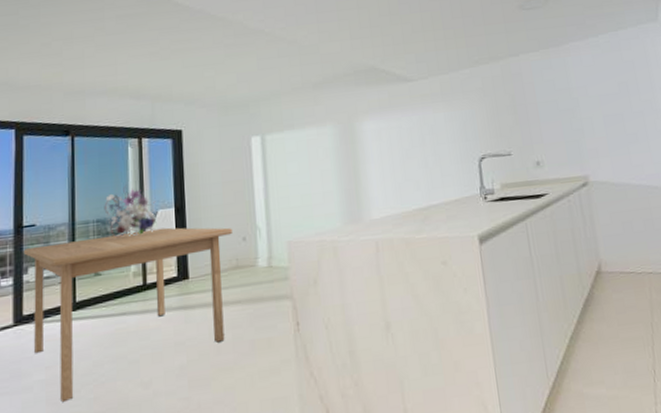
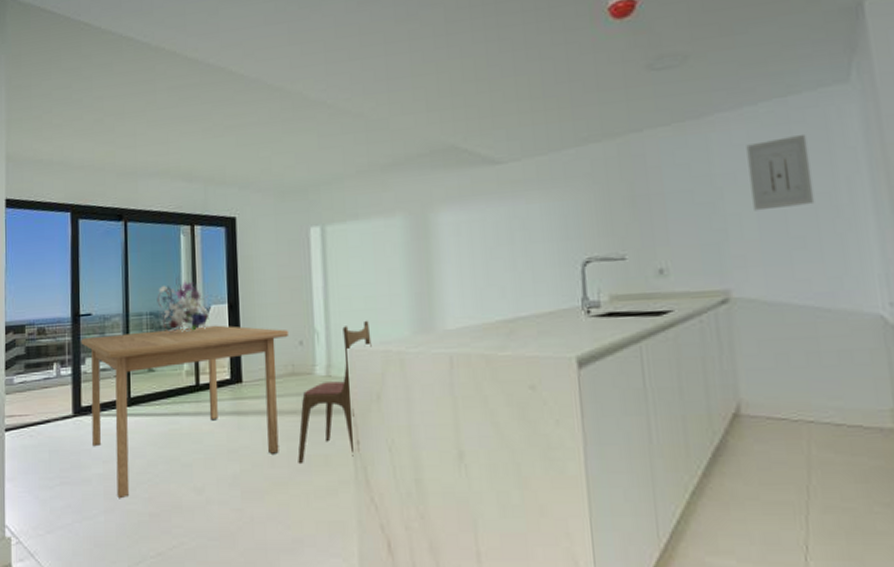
dining chair: none [242,215,308,349] -> present [298,320,372,465]
wall art: none [592,58,642,115] -> present [746,133,815,211]

